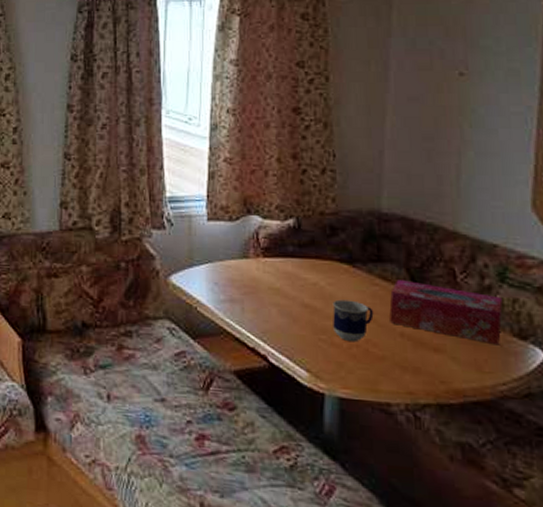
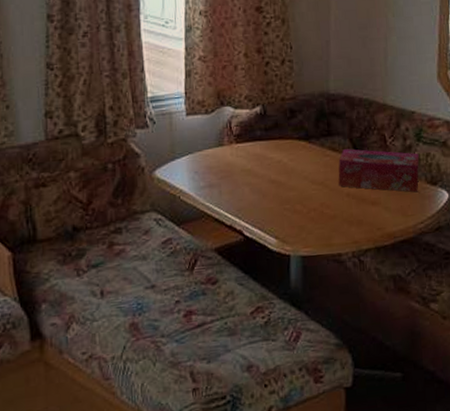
cup: present [332,299,374,342] -> none [294,171,326,208]

